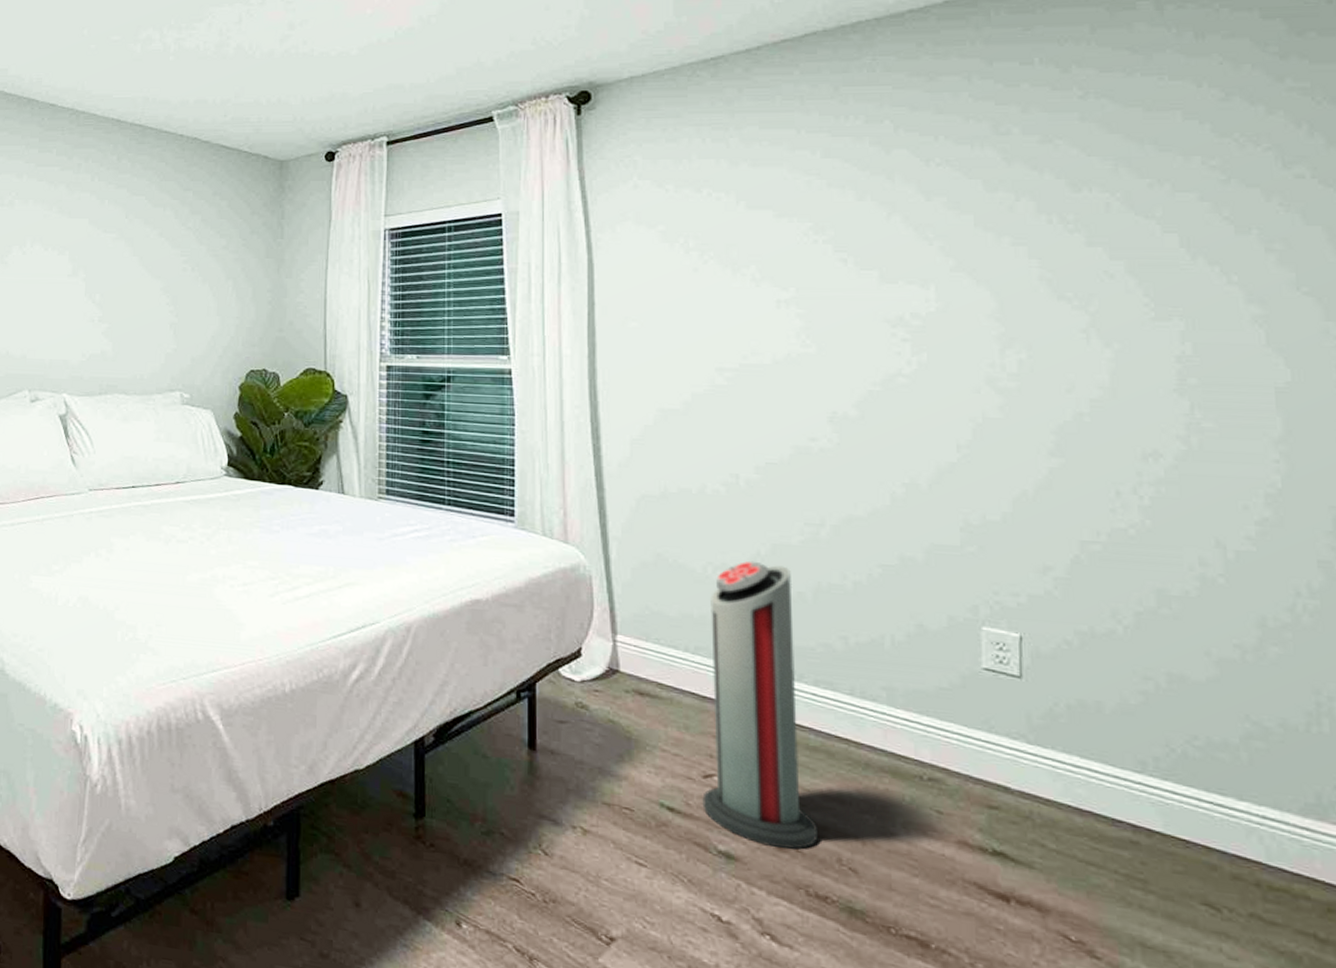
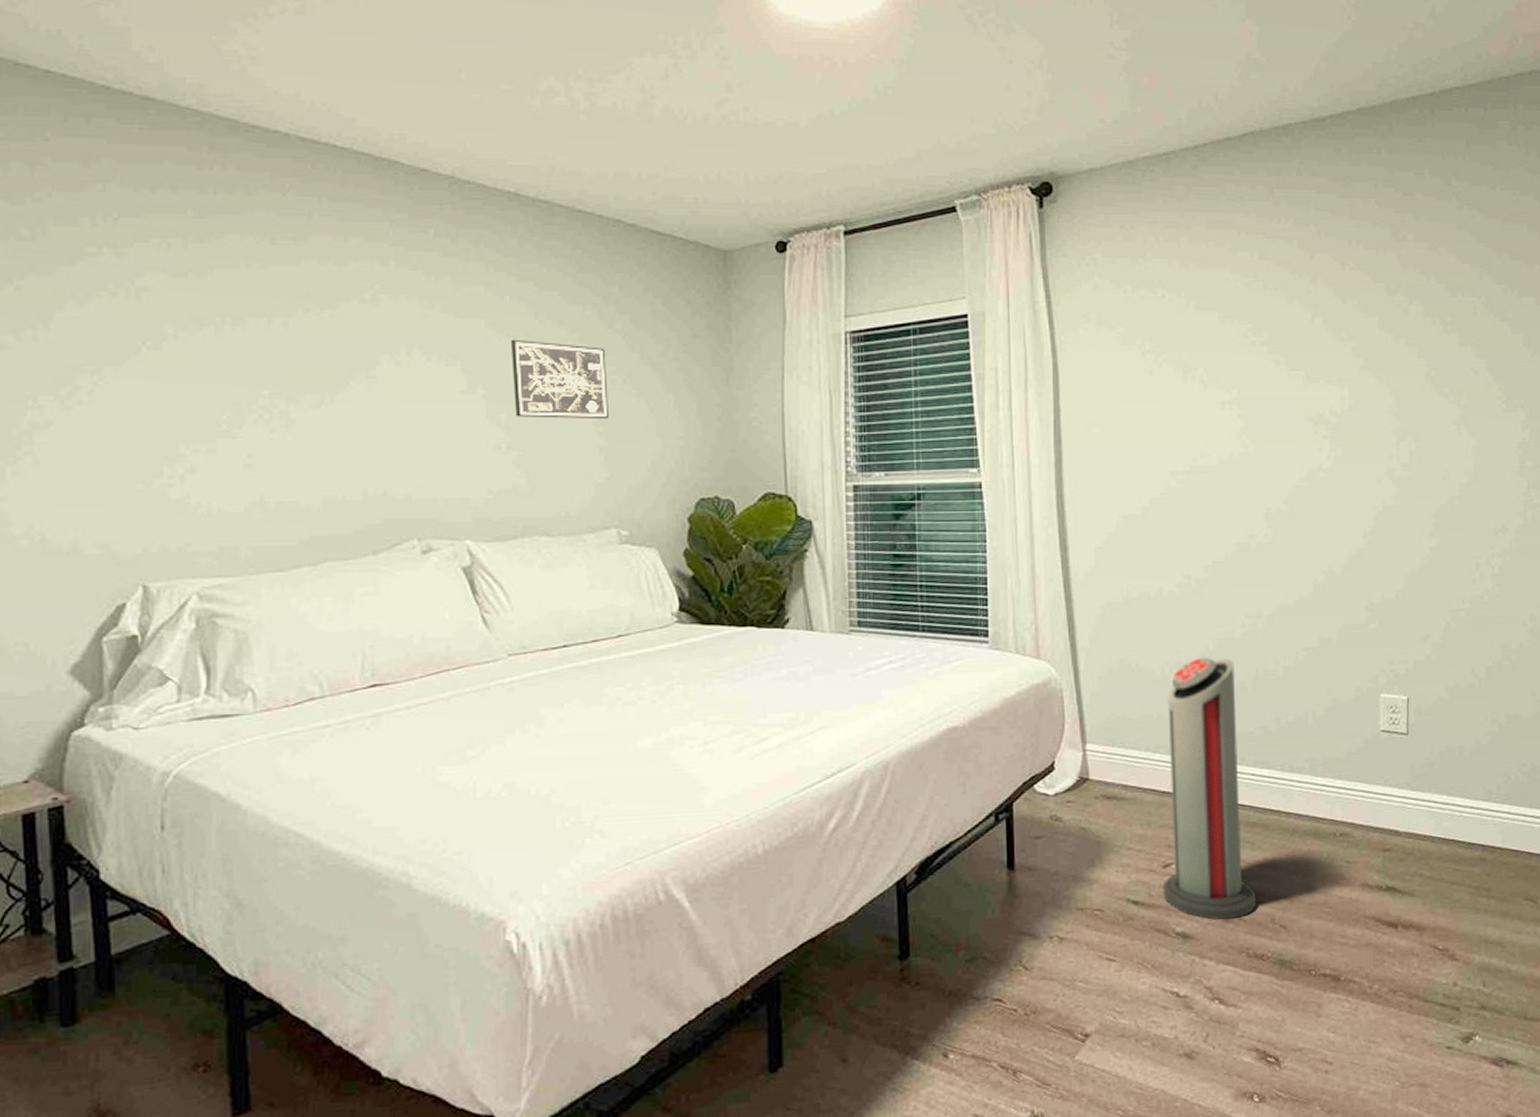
wall art: none [106,234,180,301] -> present [511,339,608,420]

